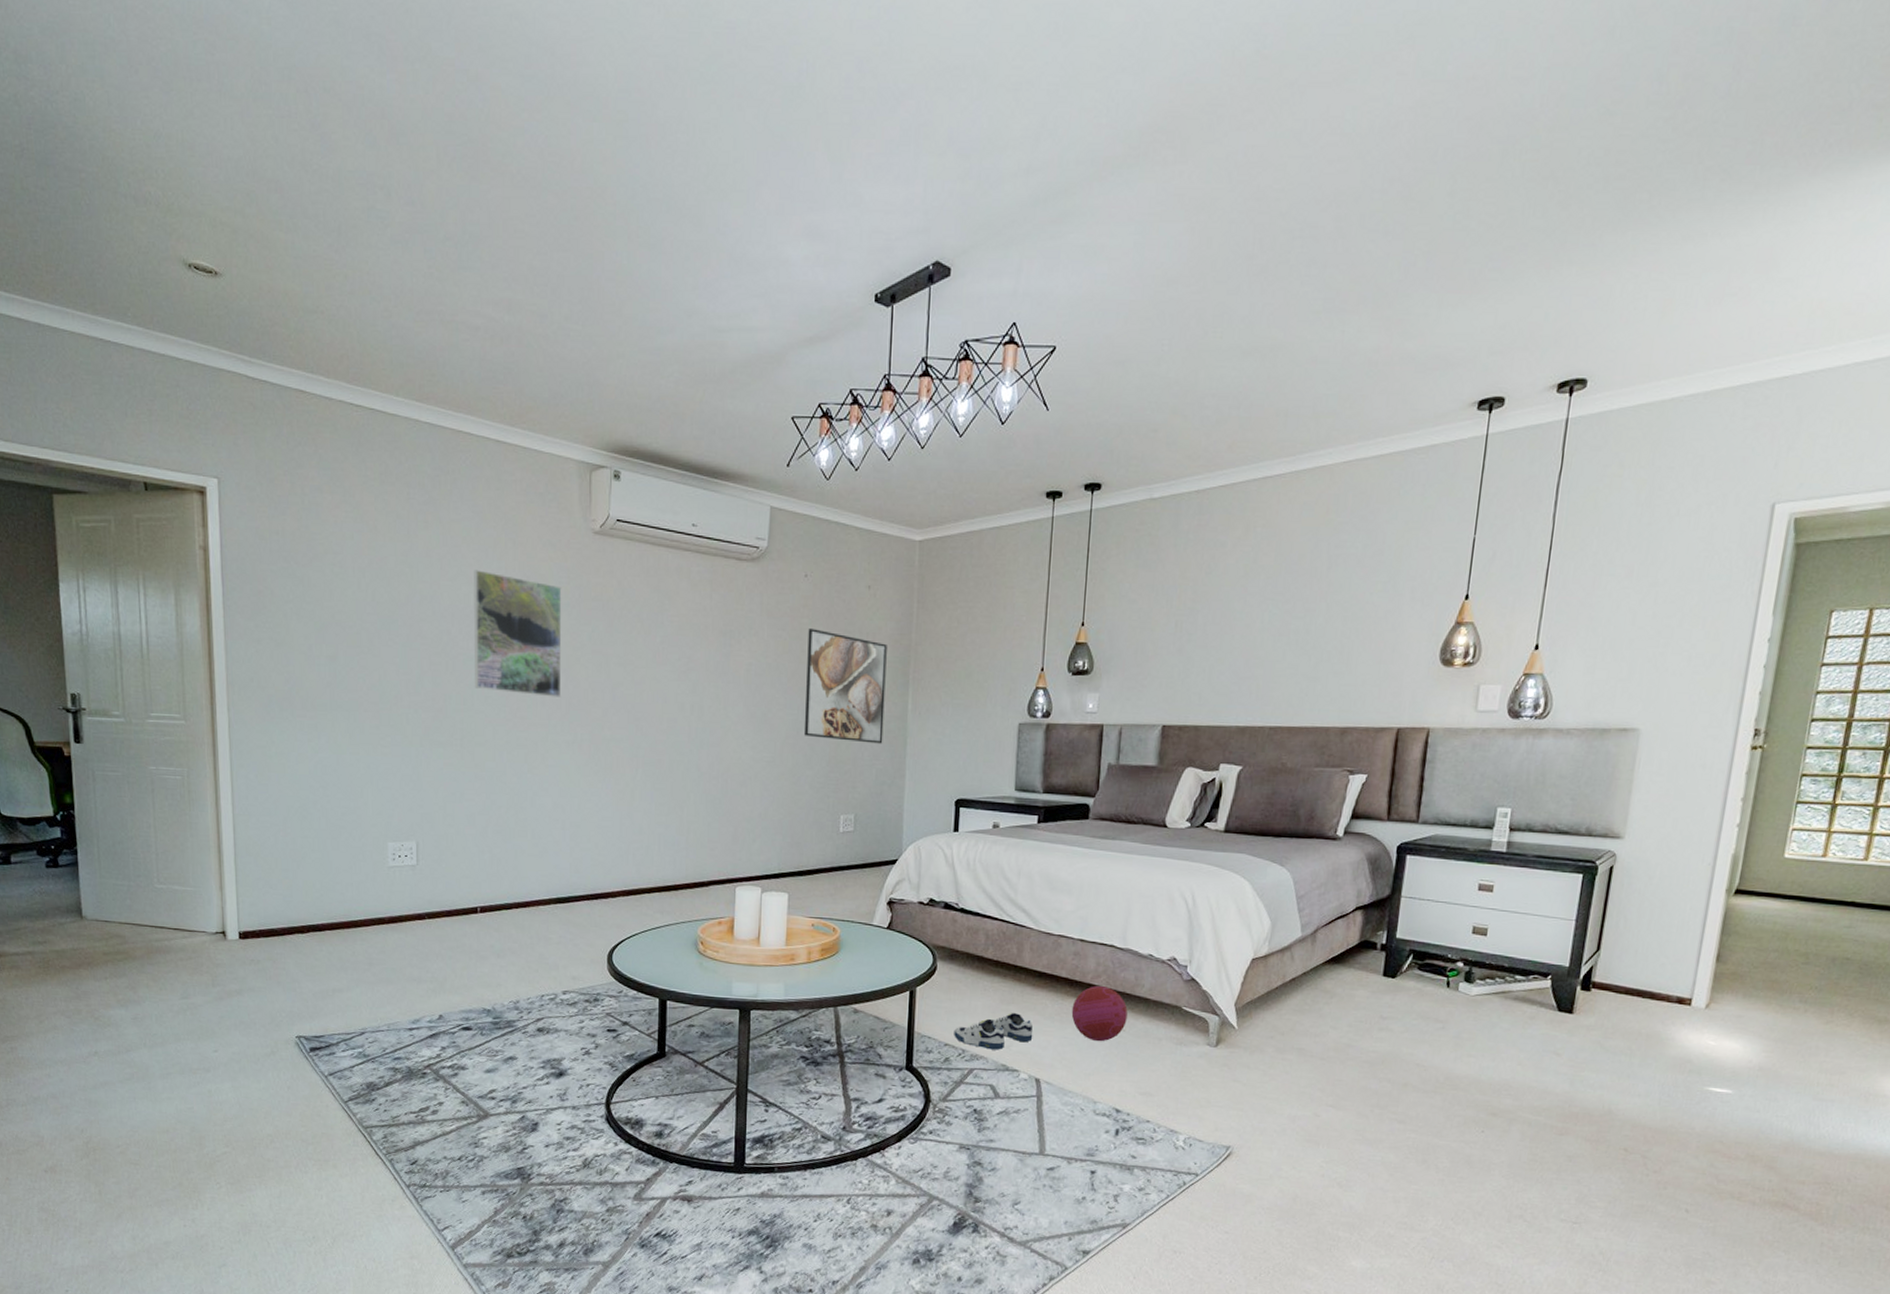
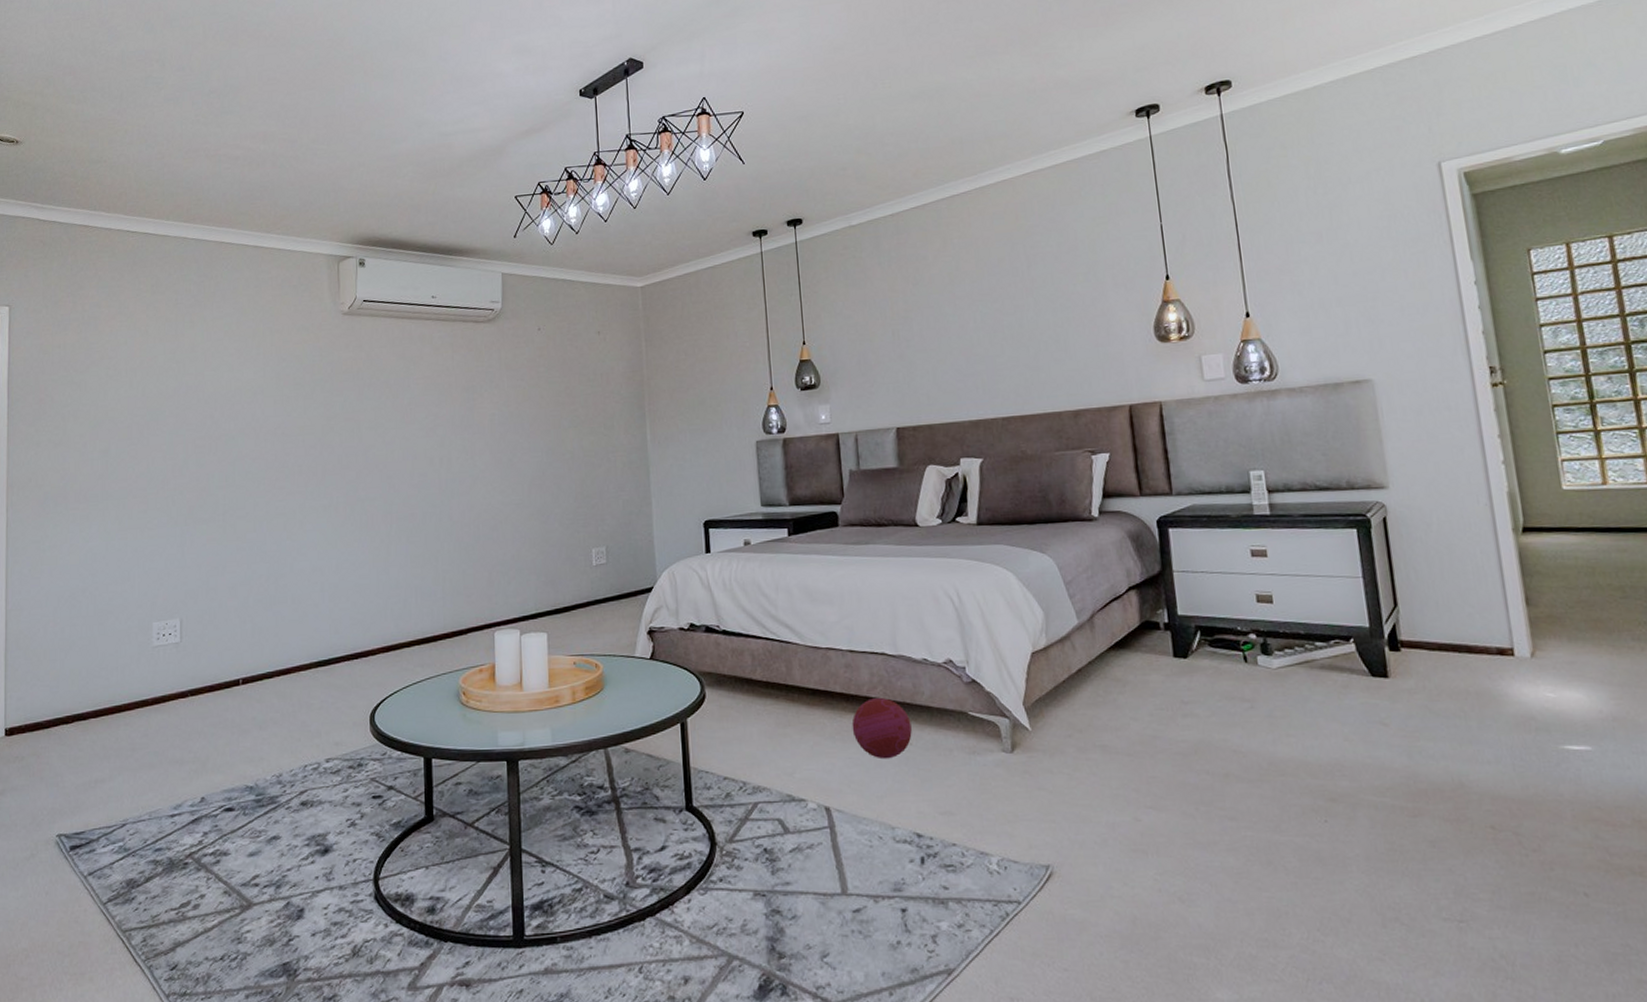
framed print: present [474,570,562,697] -> none [235,358,318,466]
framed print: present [803,628,887,744] -> none [545,375,626,476]
shoe: present [954,1012,1033,1050] -> none [732,735,816,779]

